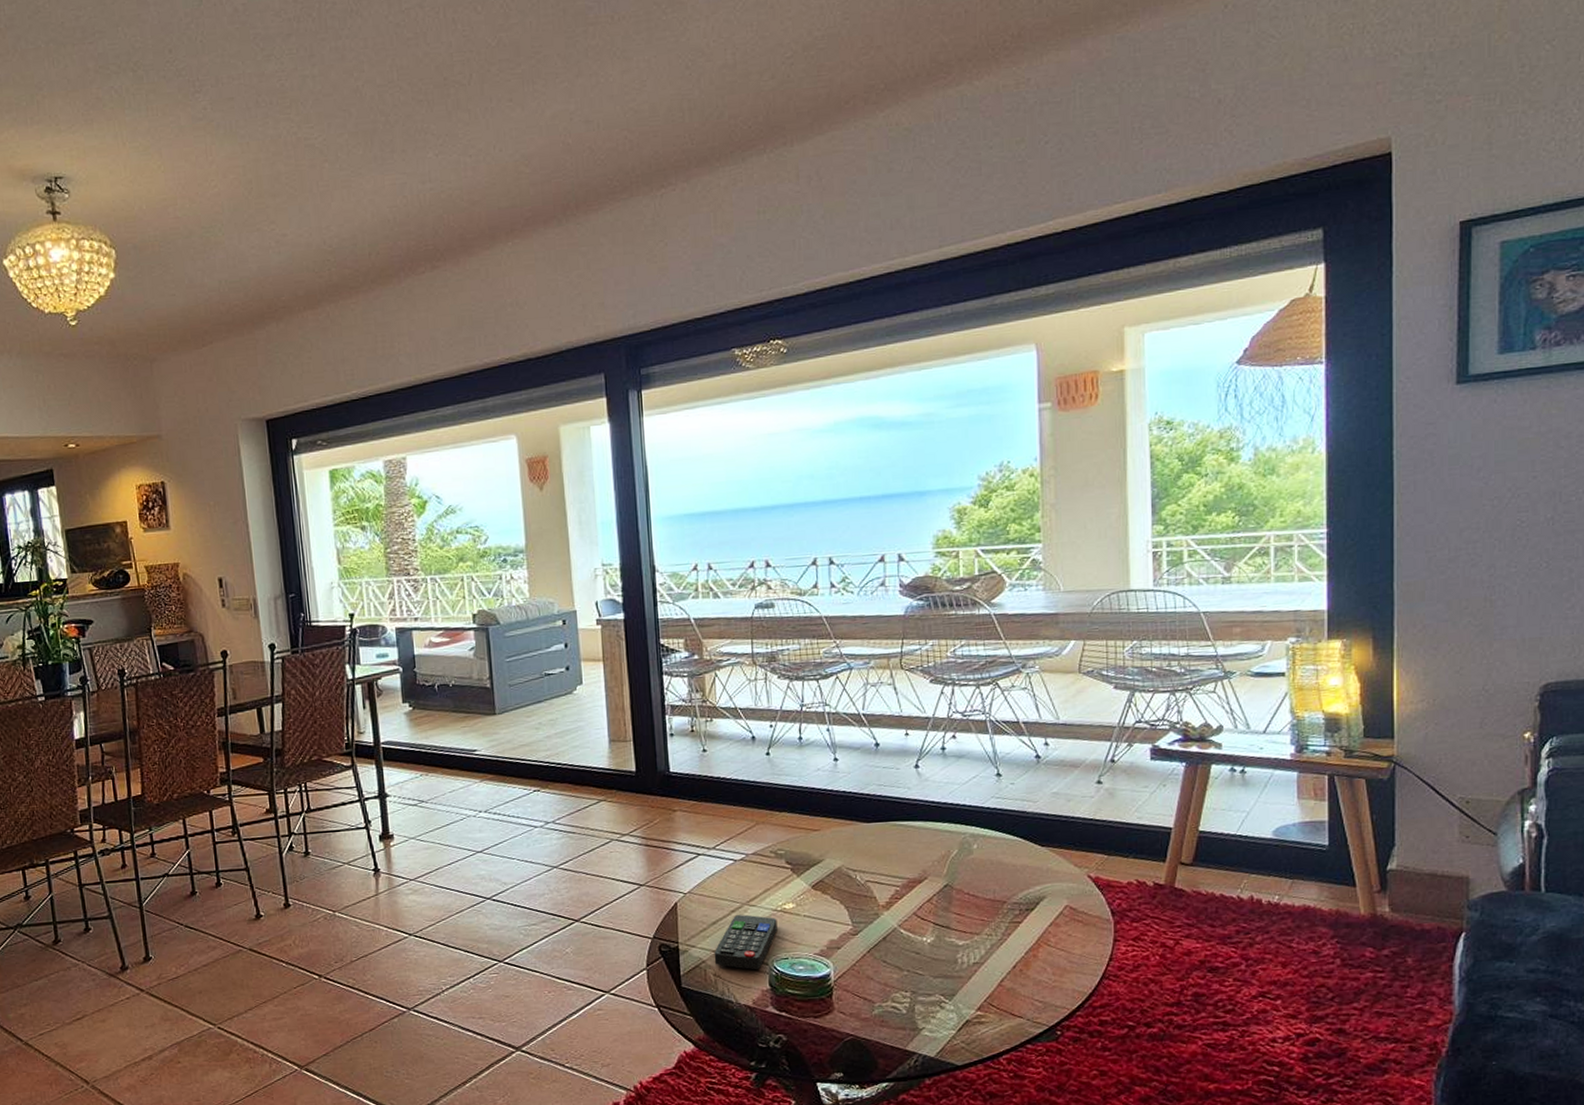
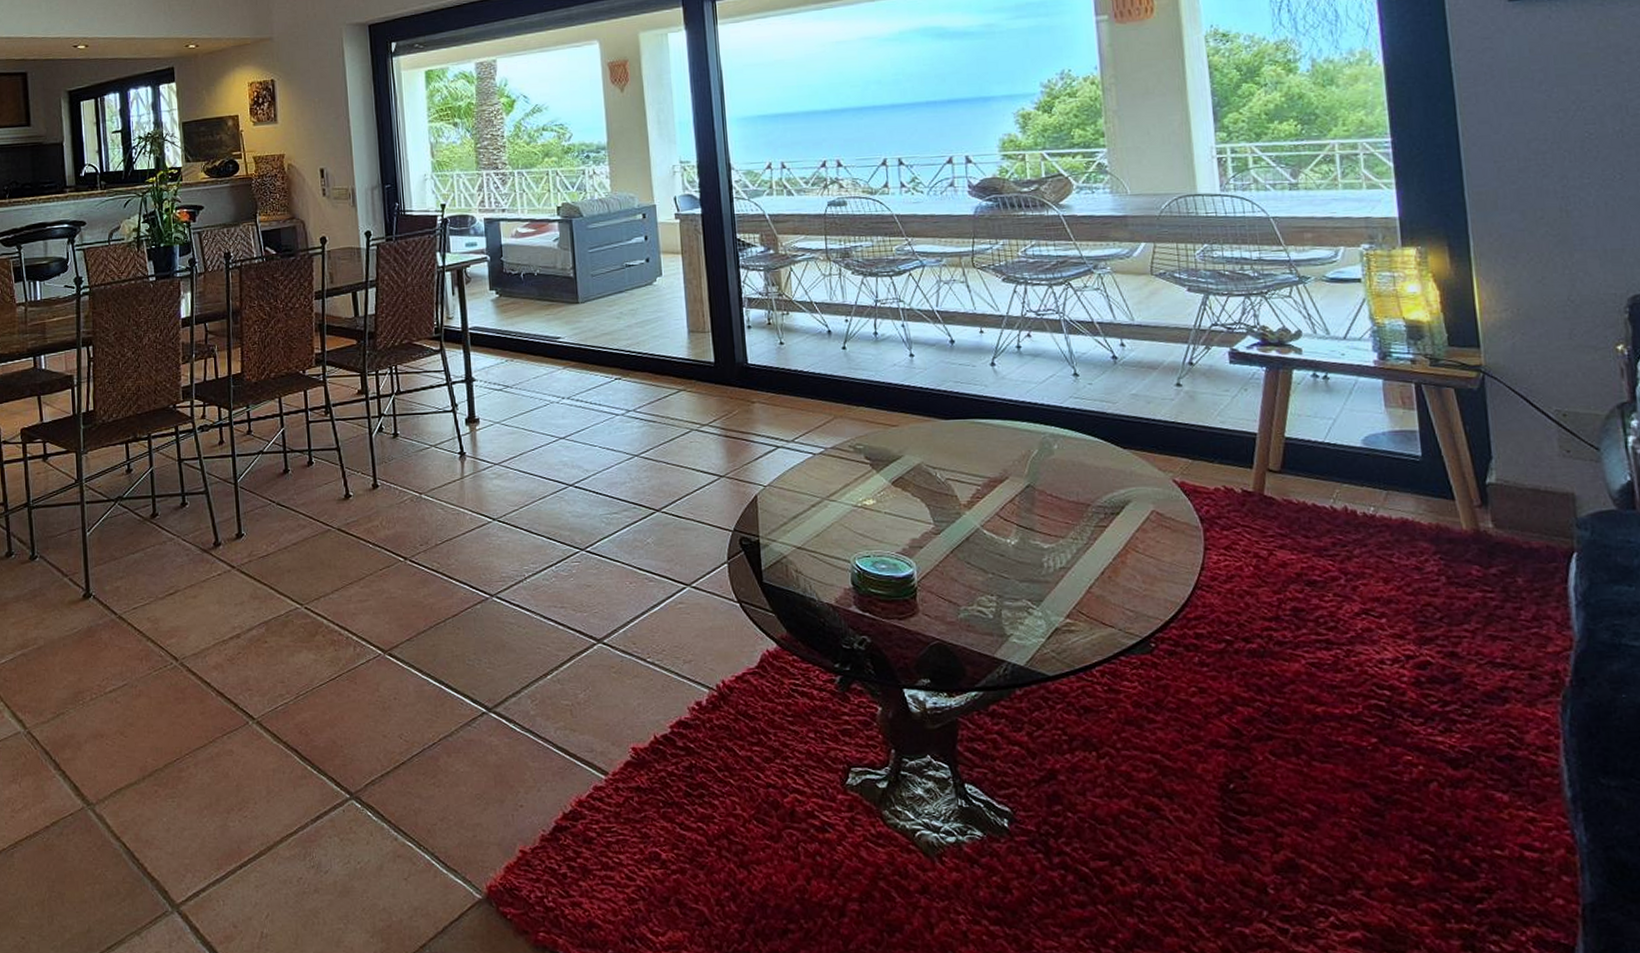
remote control: present [714,914,778,970] -> none [795,510,859,568]

